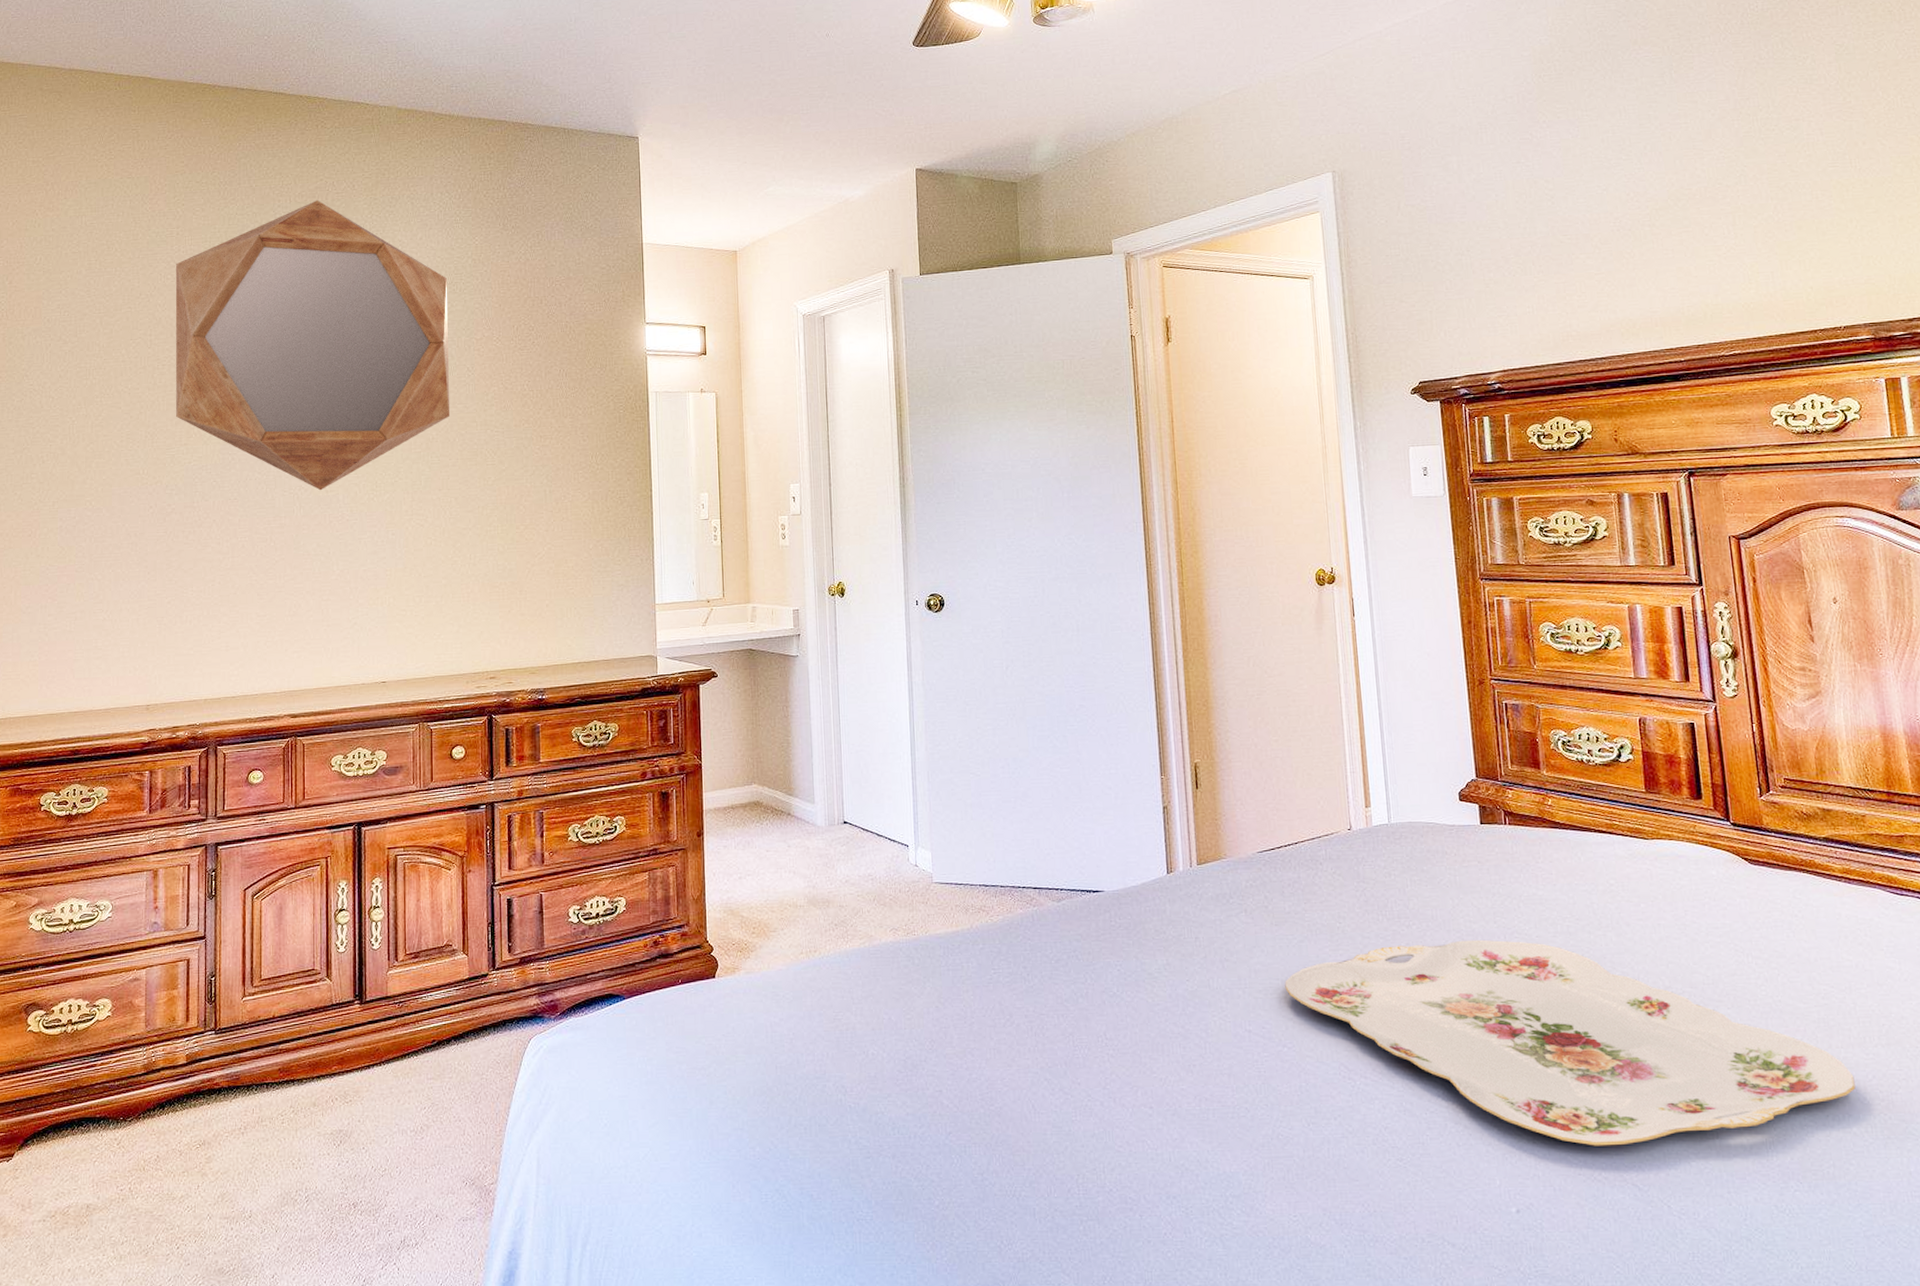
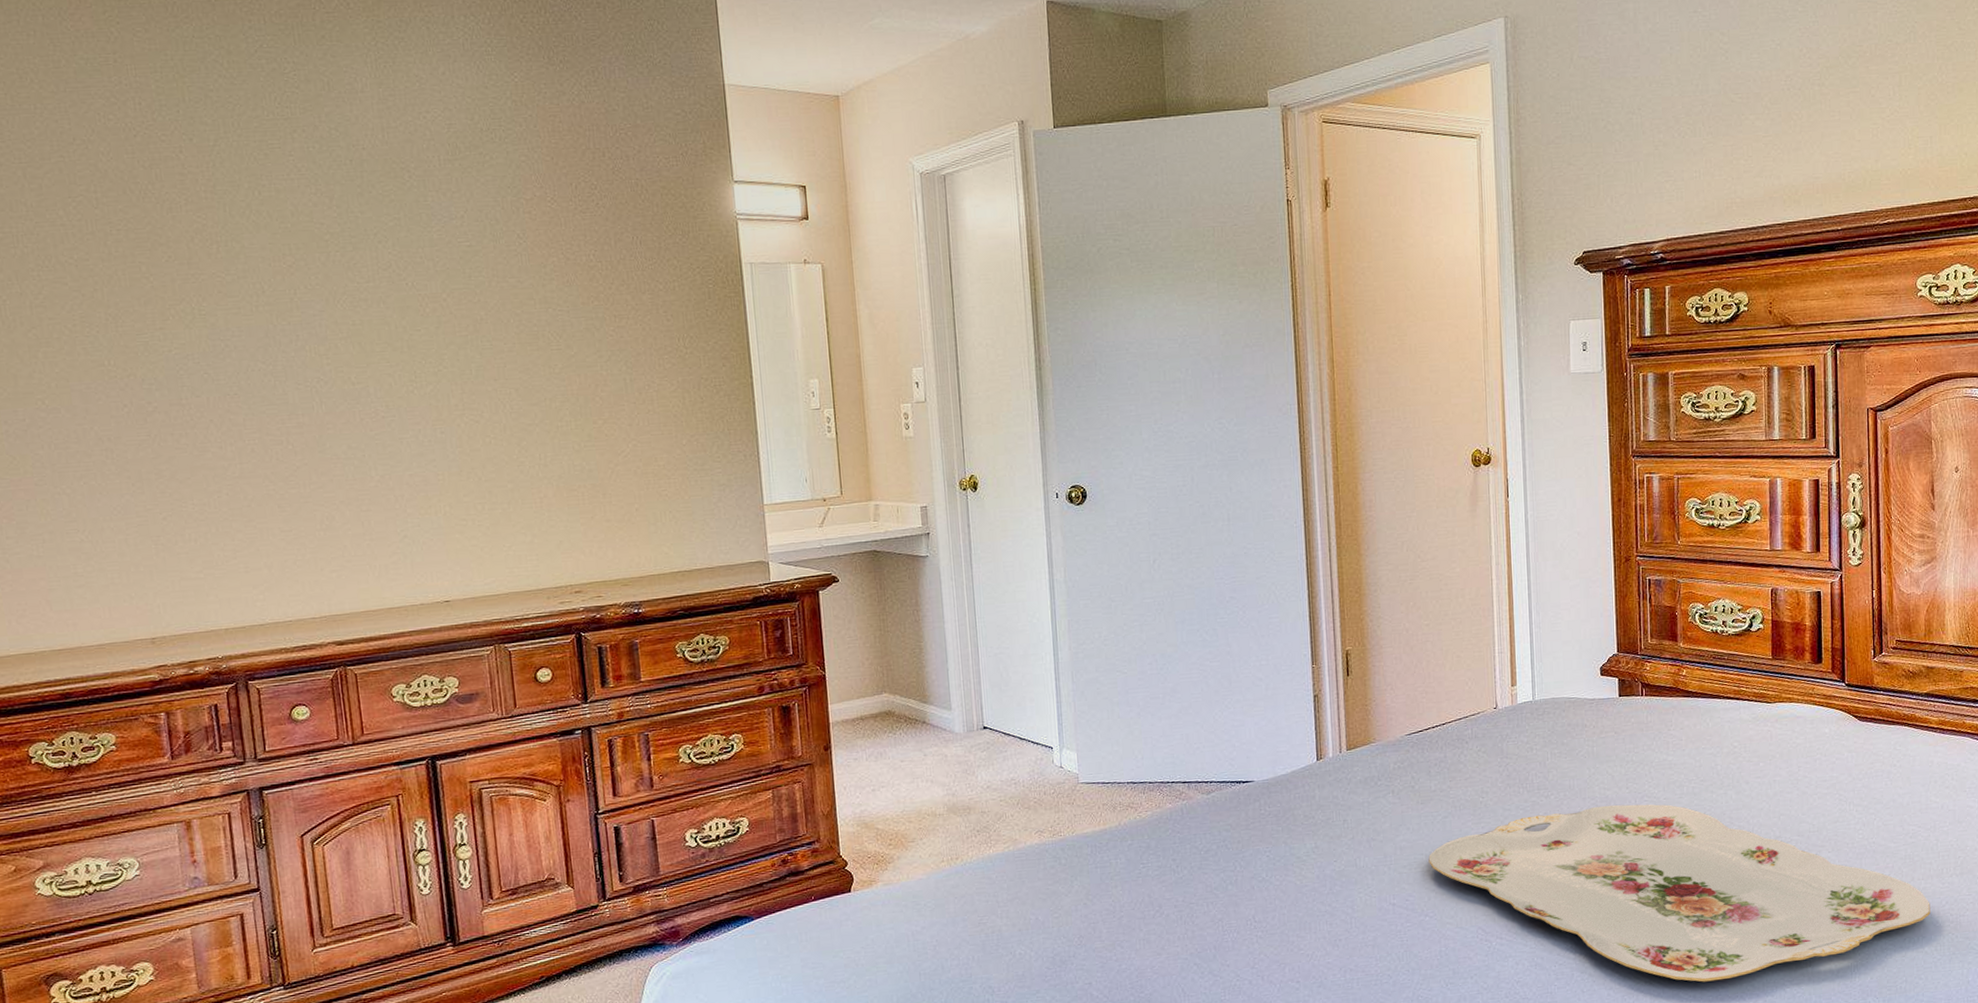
home mirror: present [175,199,451,491] -> none [117,20,501,383]

